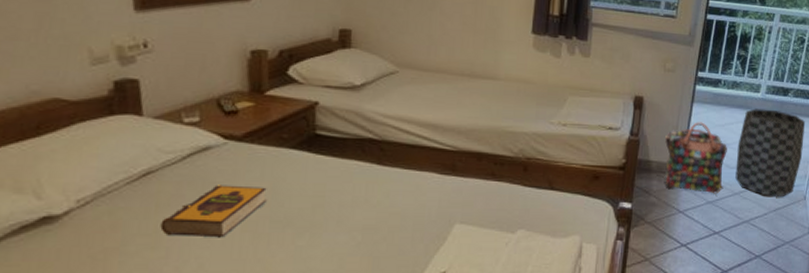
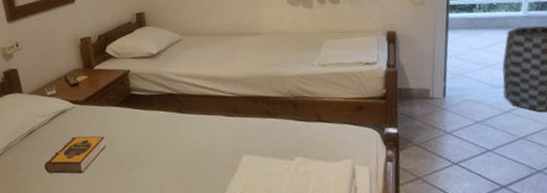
backpack: present [665,122,727,194] -> none [423,47,491,114]

